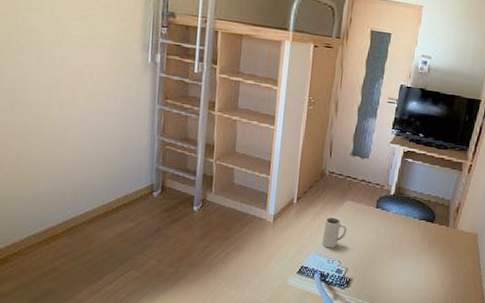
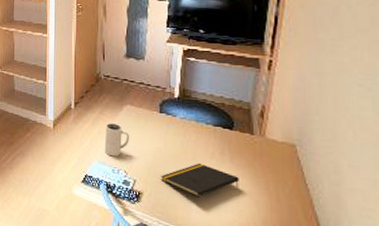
notepad: none [370,251,432,280] -> present [161,163,239,198]

